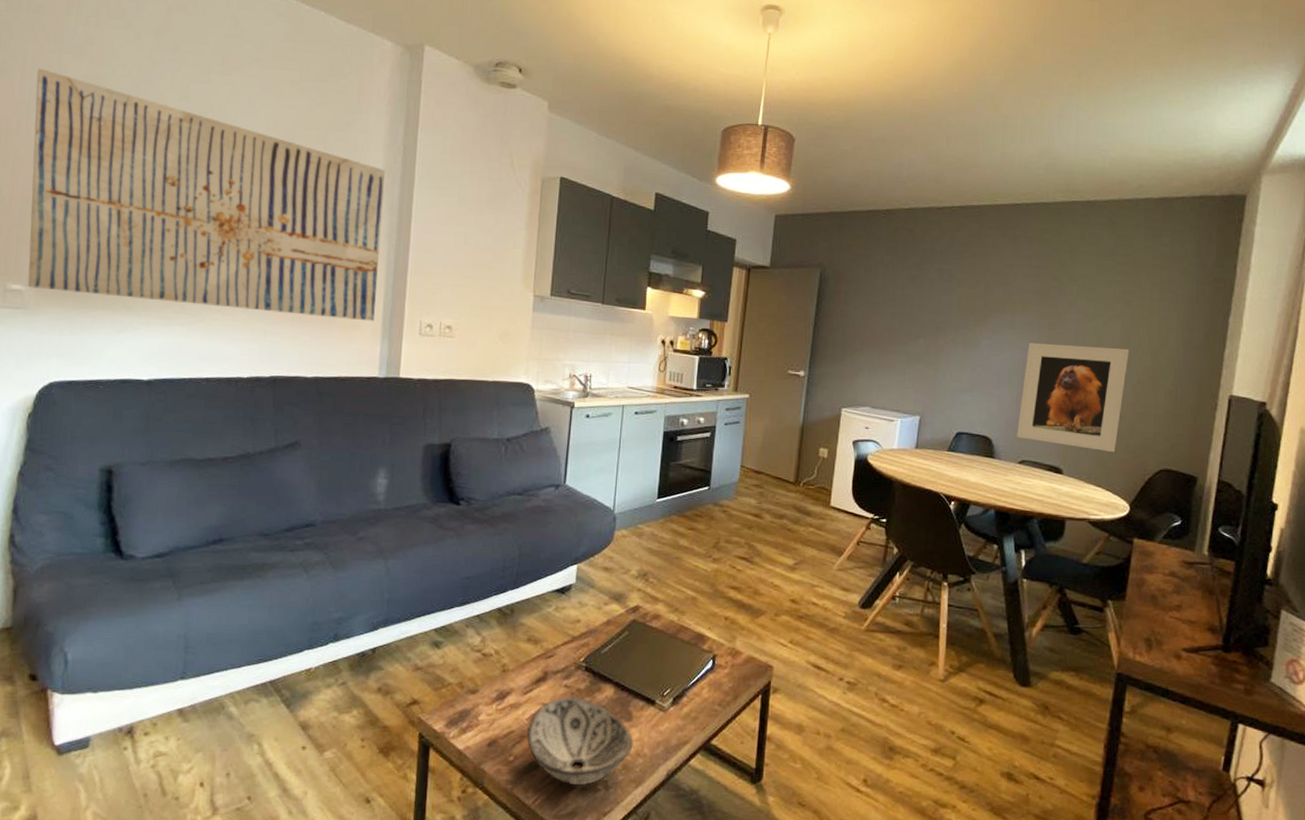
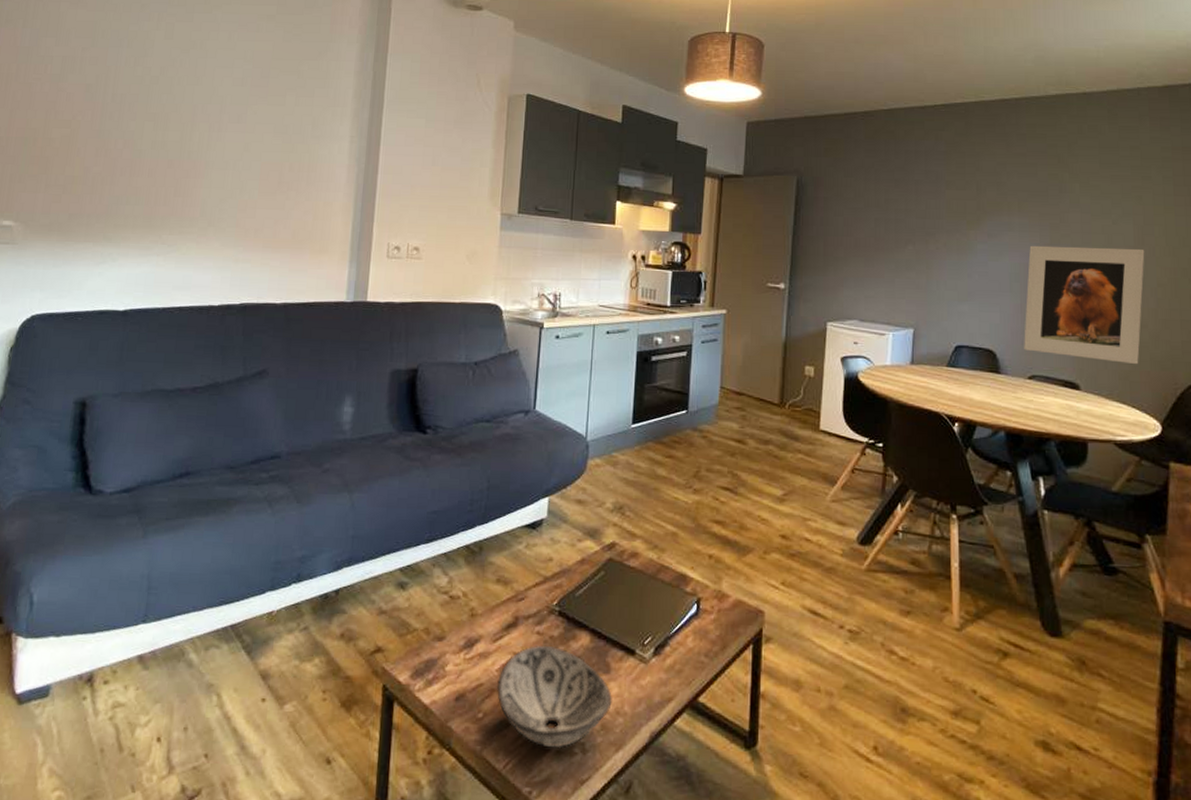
wall art: present [27,68,386,322] -> none [17,16,356,246]

